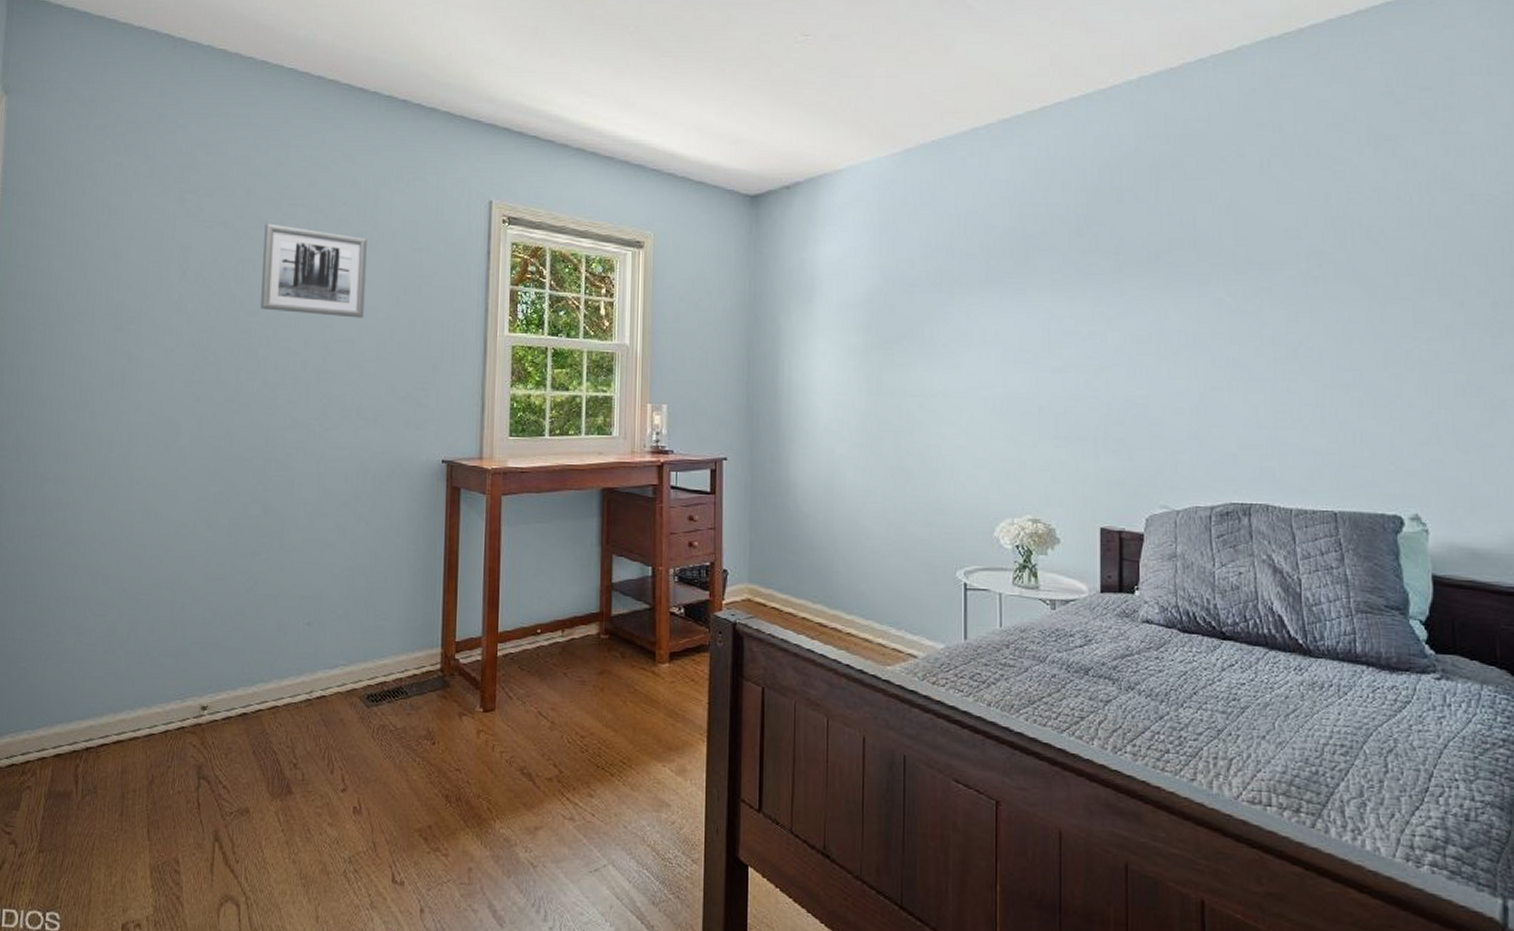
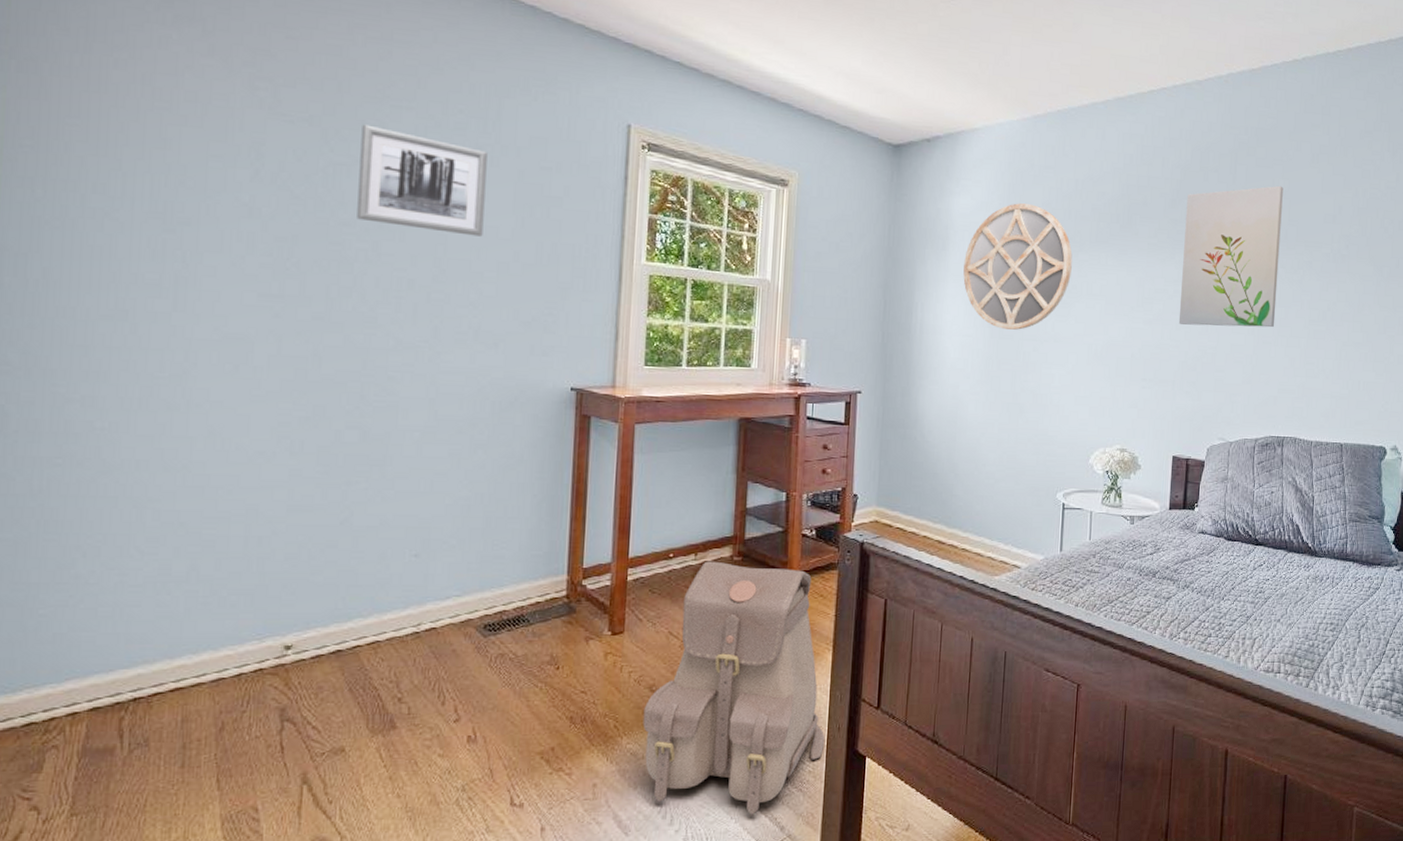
backpack: none [515,638,703,919] -> present [643,561,825,815]
home mirror: none [833,246,959,385] -> present [963,203,1073,330]
wall art: none [1096,199,1226,371] -> present [1178,185,1283,328]

